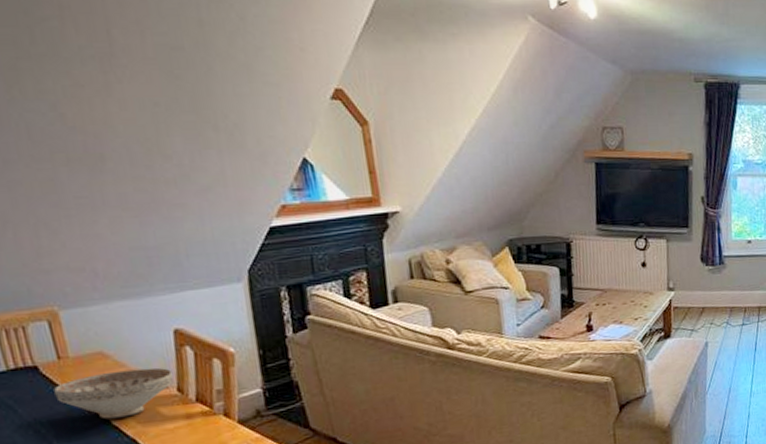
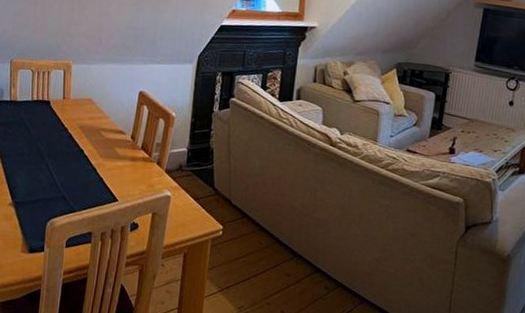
decorative bowl: present [54,367,173,419] -> none [55,114,131,151]

